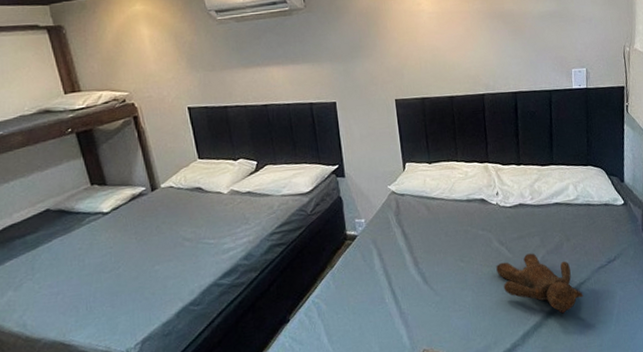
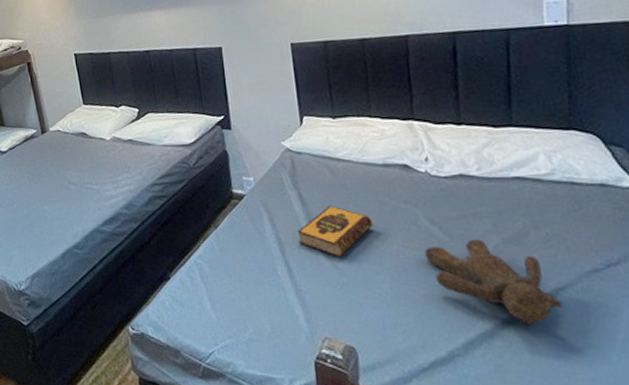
hardback book: none [401,237,459,281] -> present [297,205,373,257]

